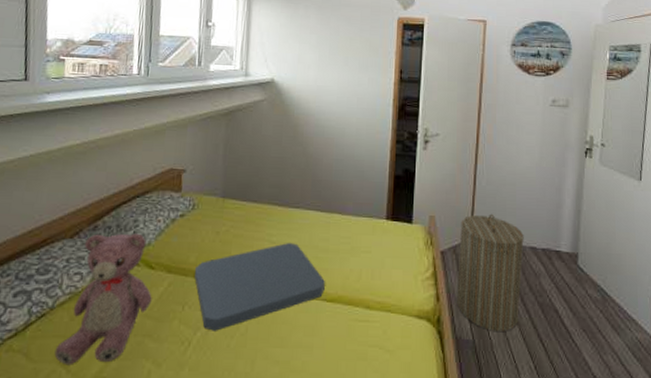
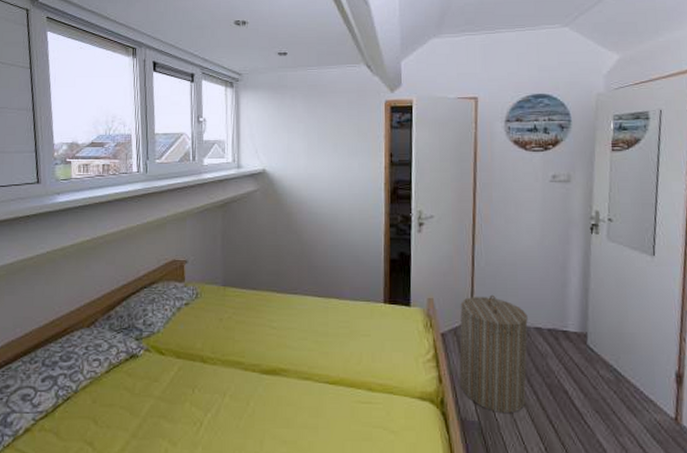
teddy bear: present [54,233,152,366] -> none [81,322,164,444]
cushion: present [194,243,325,331] -> none [202,328,326,413]

